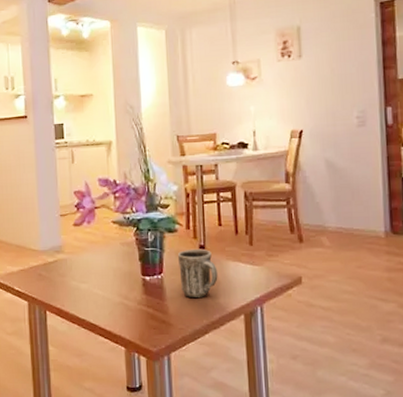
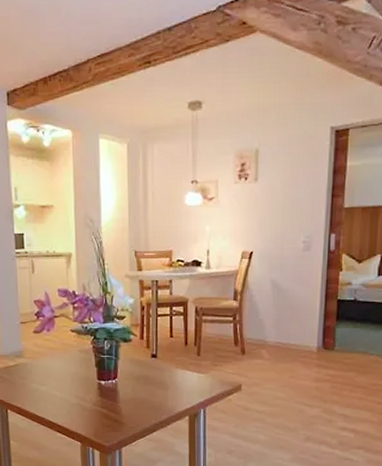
mug: present [177,248,218,297] -> none [131,357,167,400]

